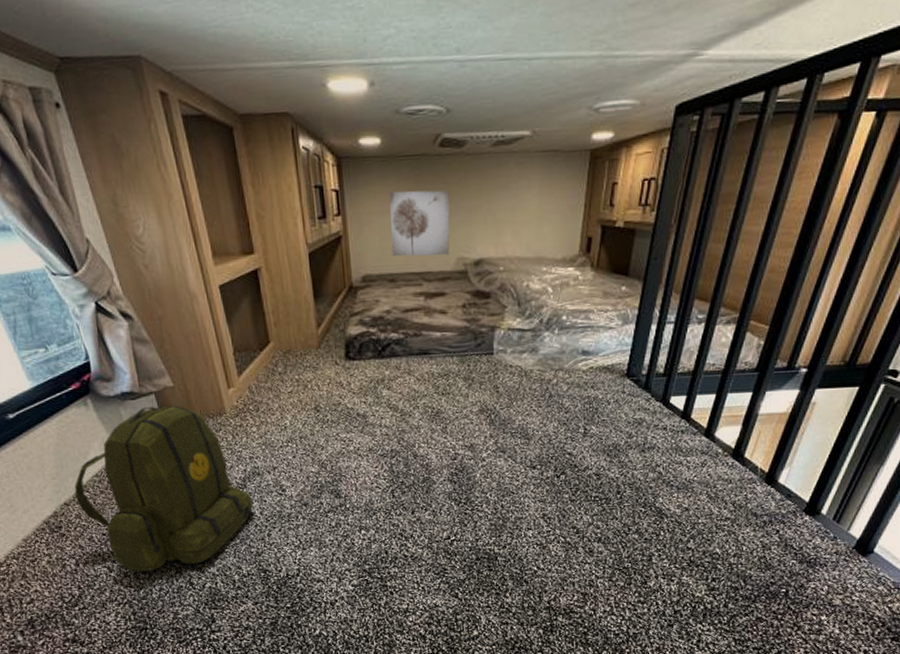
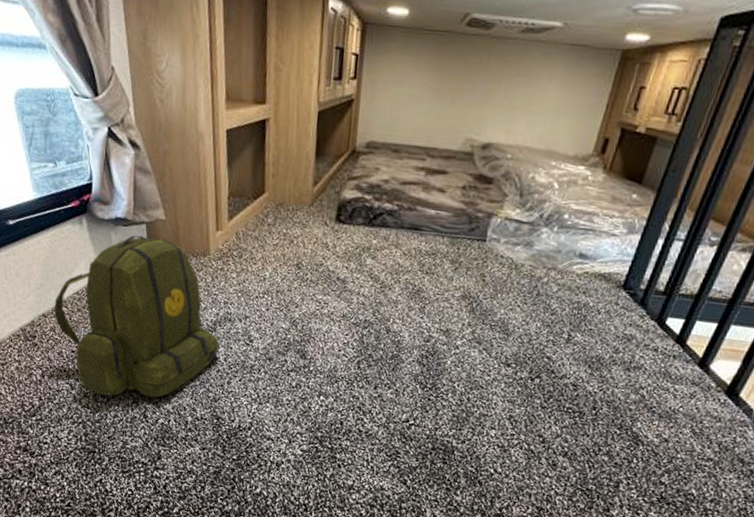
wall art: present [389,190,450,257] -> none [400,63,470,135]

